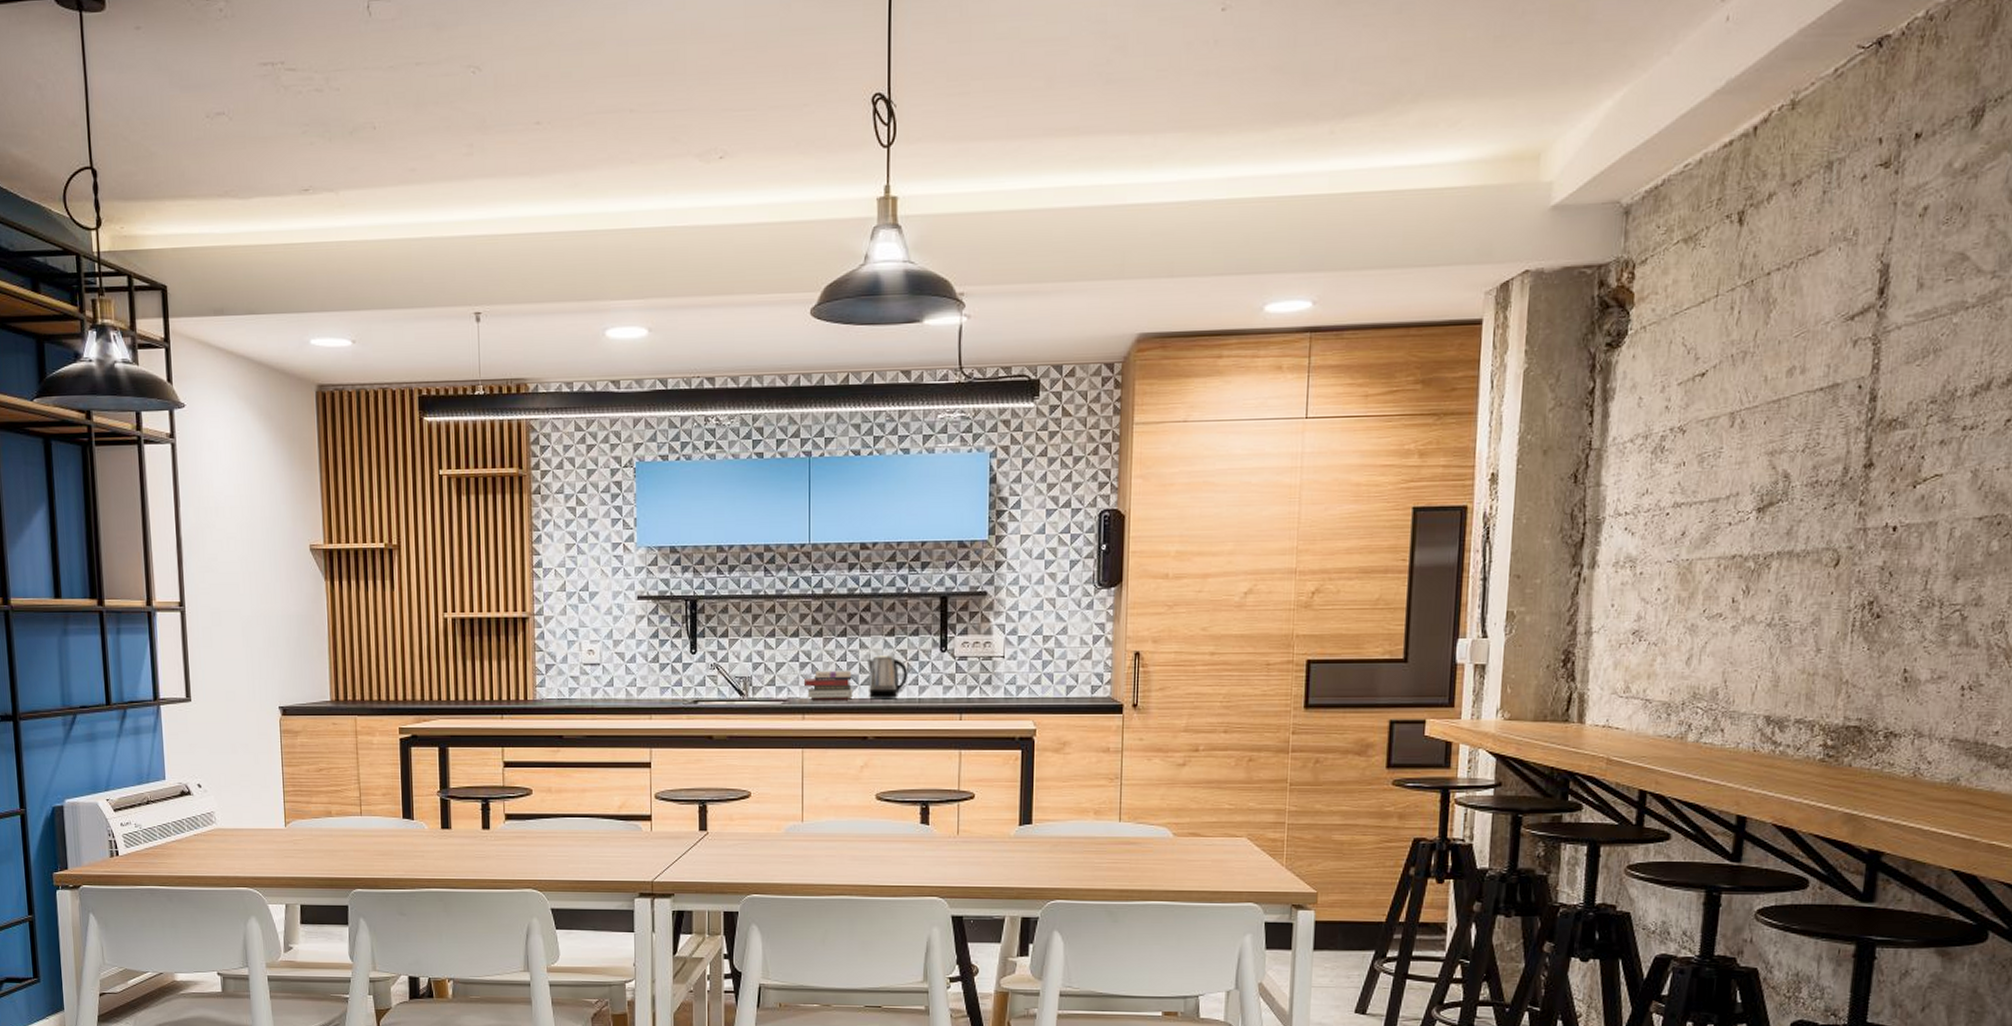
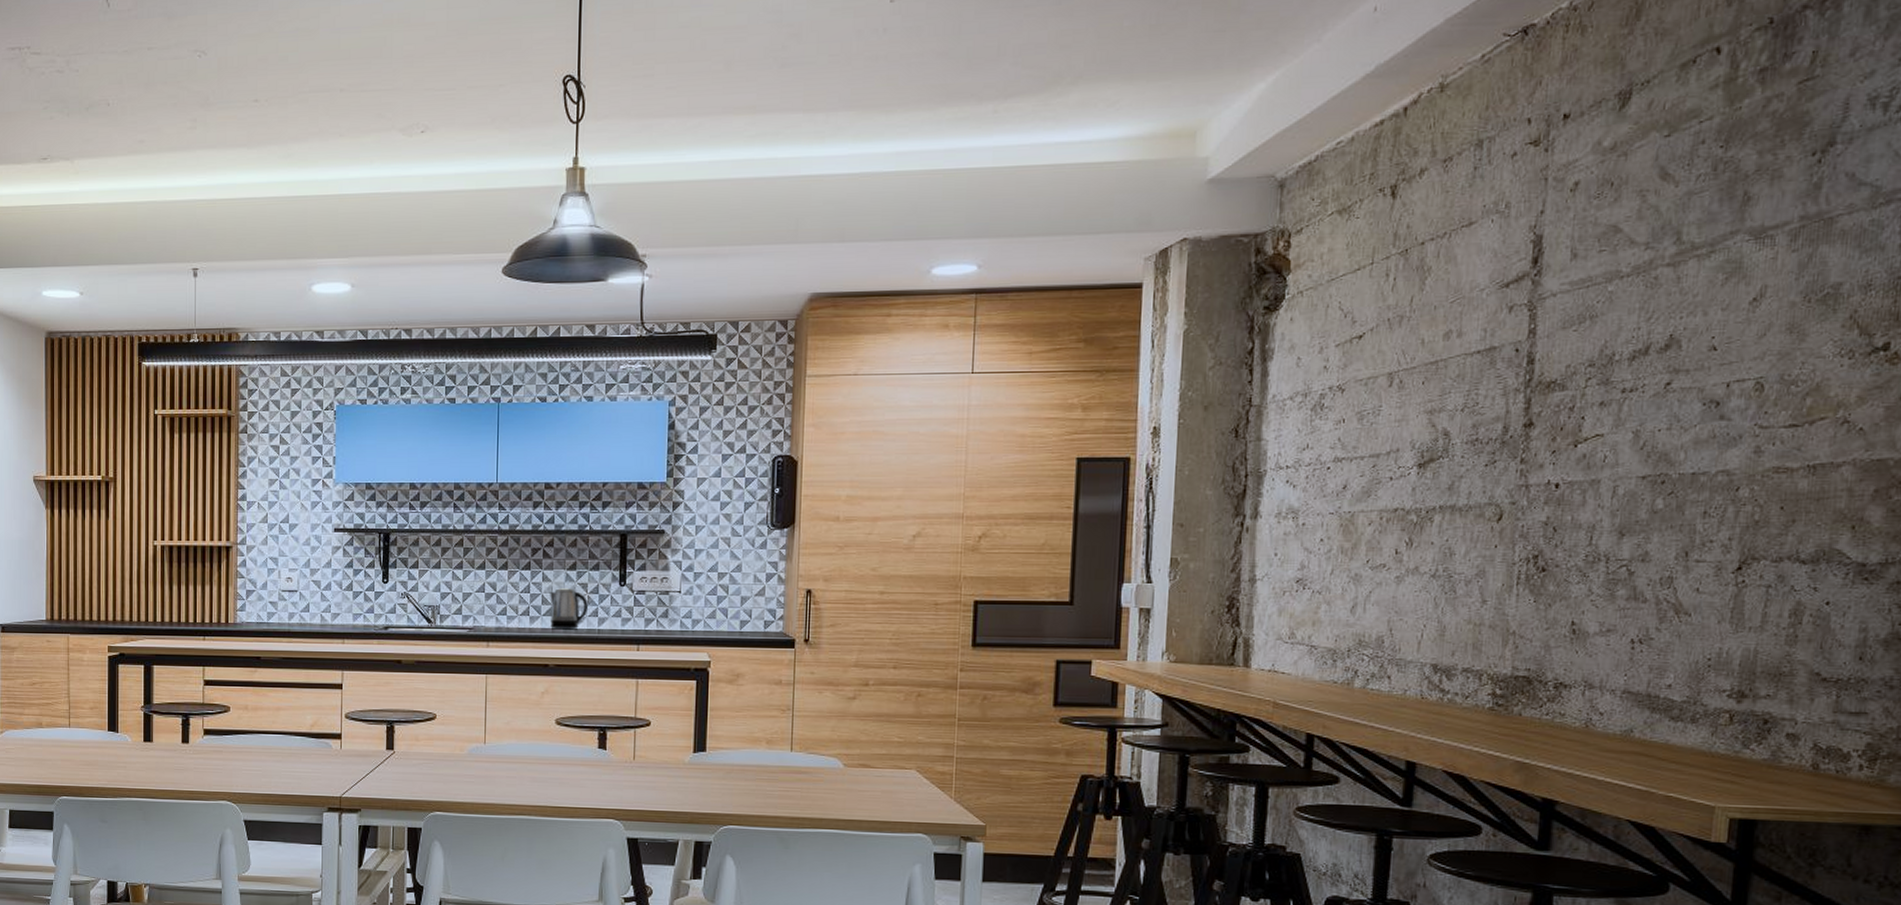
books: present [803,670,853,700] -> none [488,601,536,629]

